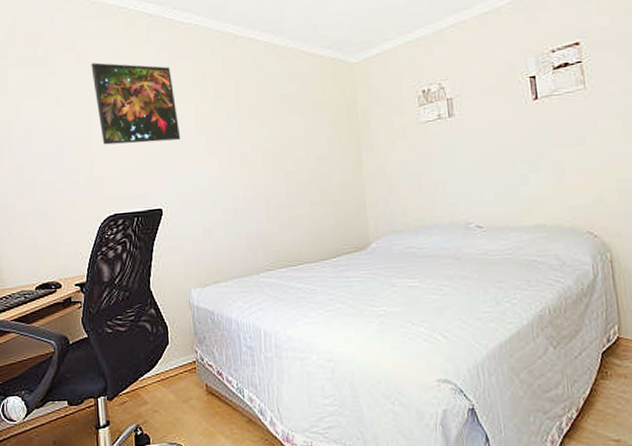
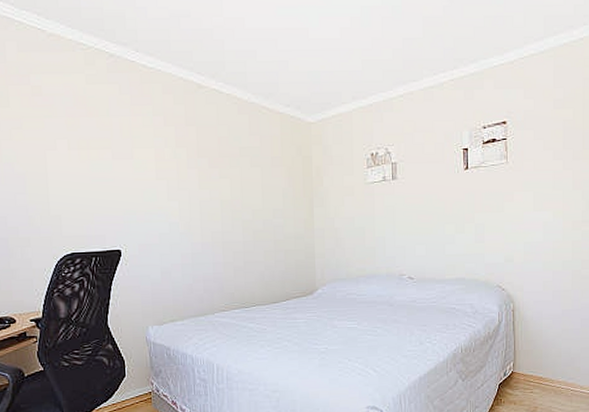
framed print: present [91,62,181,145] -> none [47,99,141,185]

